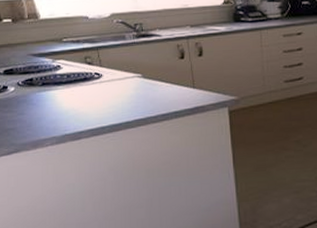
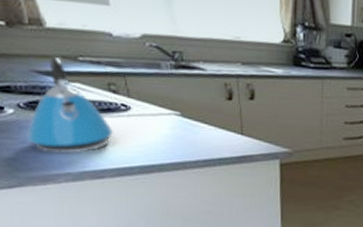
kettle: none [23,40,88,121] -> present [27,56,113,154]

